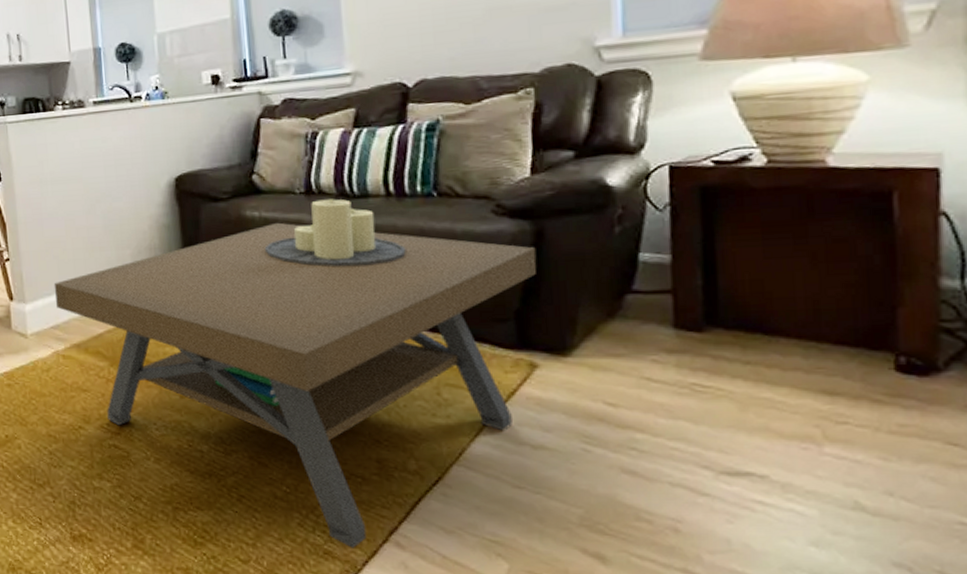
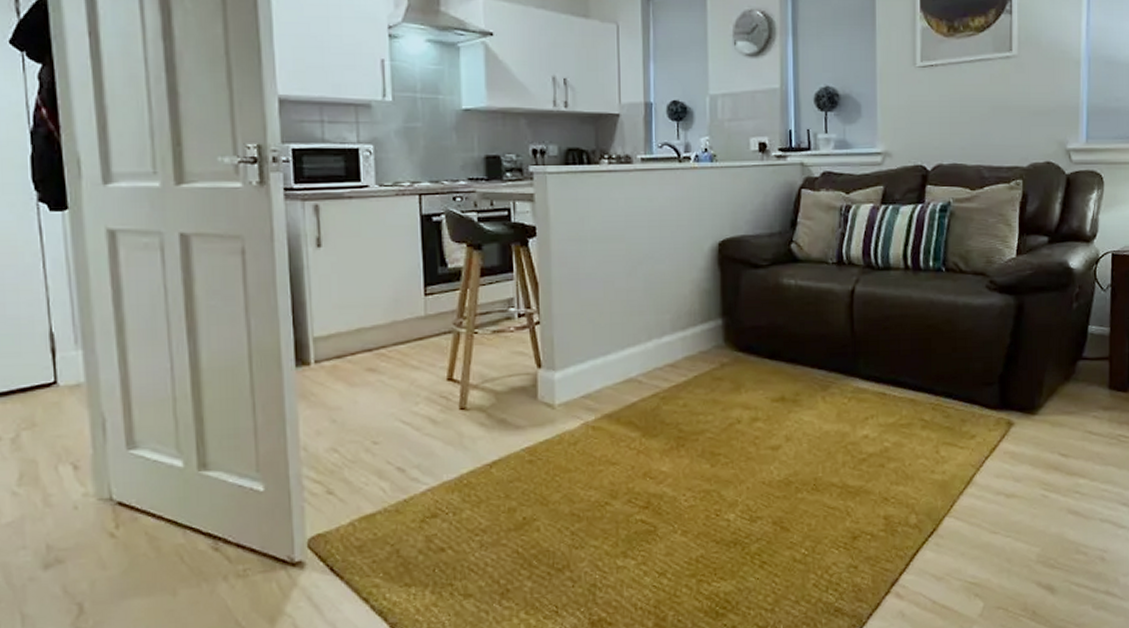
coffee table: present [53,199,537,548] -> none [587,270,1017,603]

